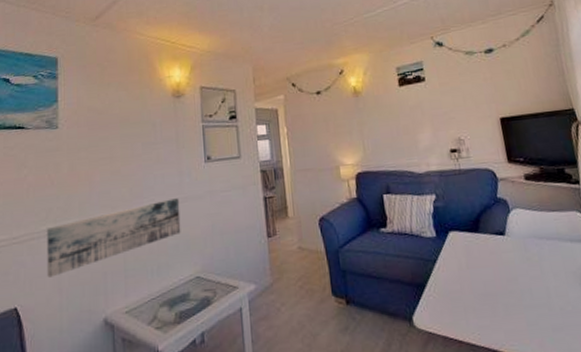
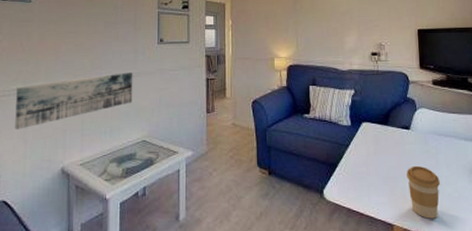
coffee cup: none [507,277,551,341] -> present [406,165,440,219]

